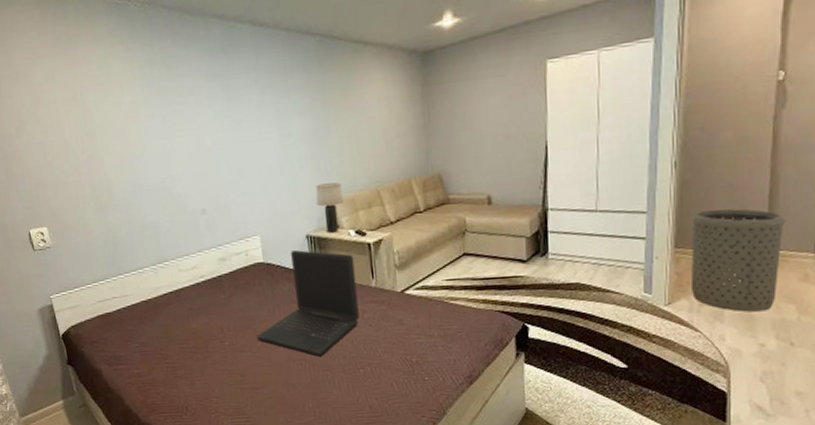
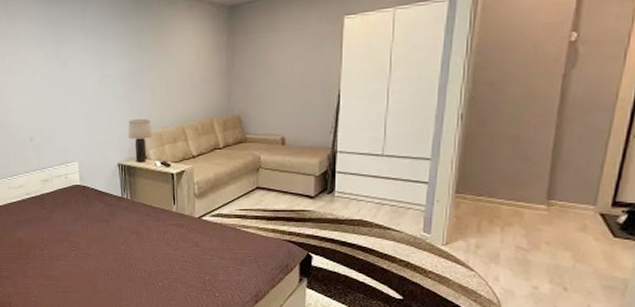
laptop: present [257,249,359,357] -> none [71,175,160,269]
laundry basket: present [691,209,787,312] -> none [469,159,569,257]

